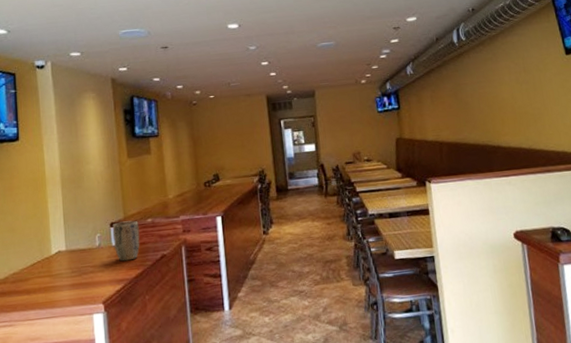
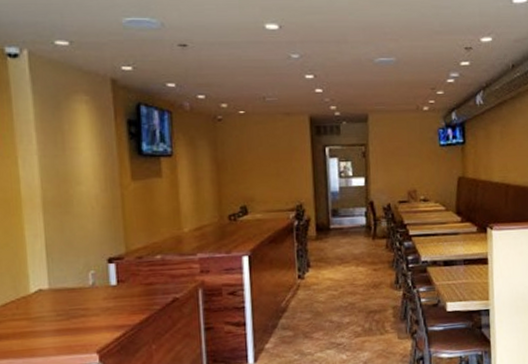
plant pot: present [112,220,140,262] -> none [110,256,146,305]

